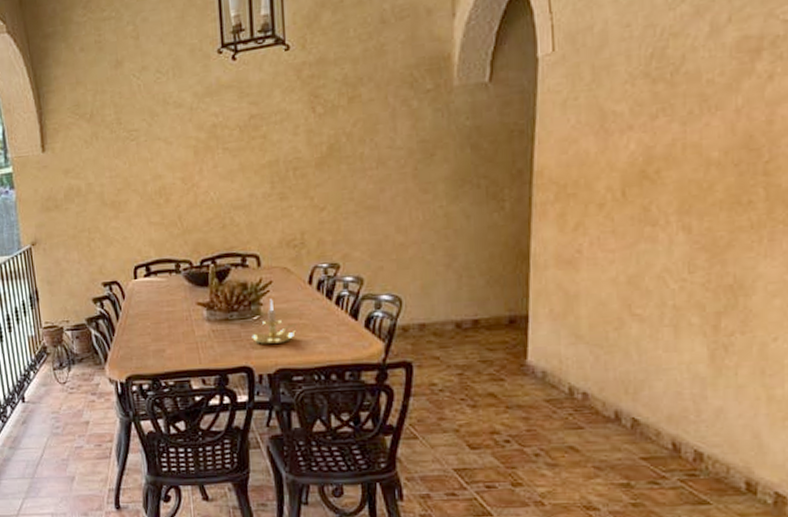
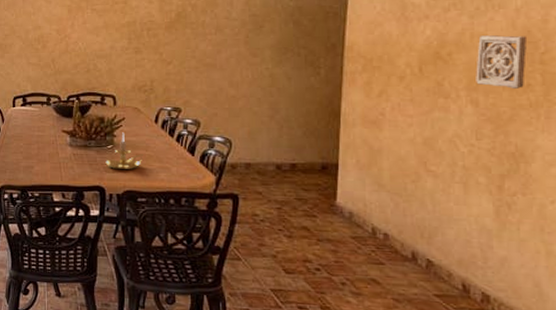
wall ornament: none [688,142,748,208] -> present [476,35,527,89]

